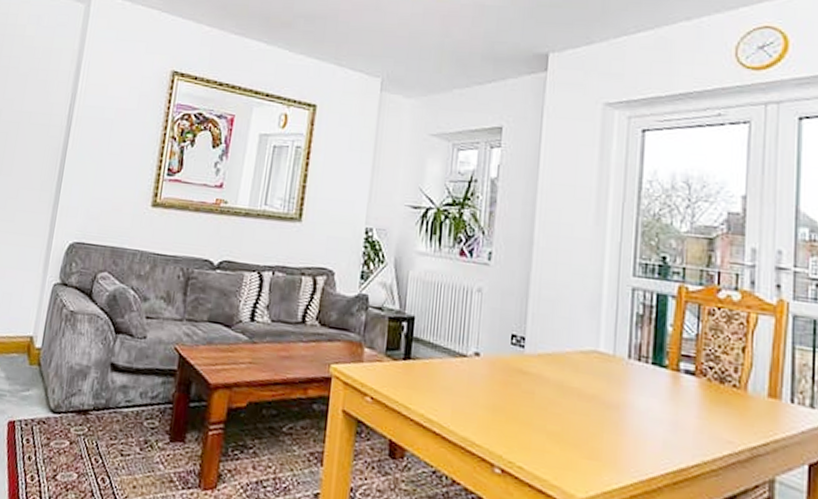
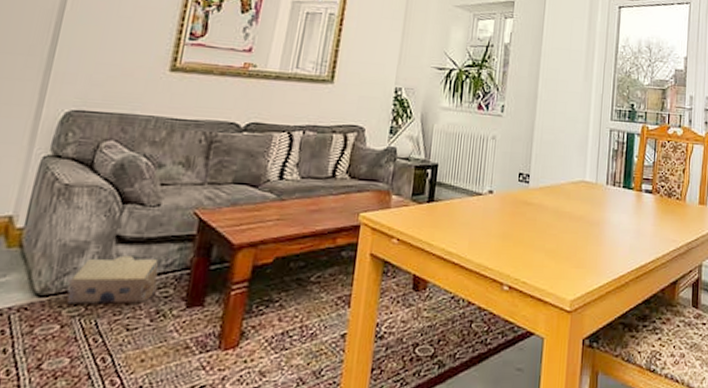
cardboard box: none [73,383,146,431] -> present [66,255,159,305]

